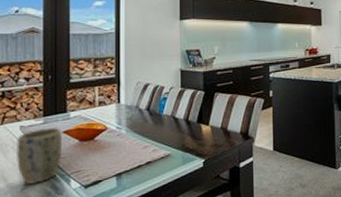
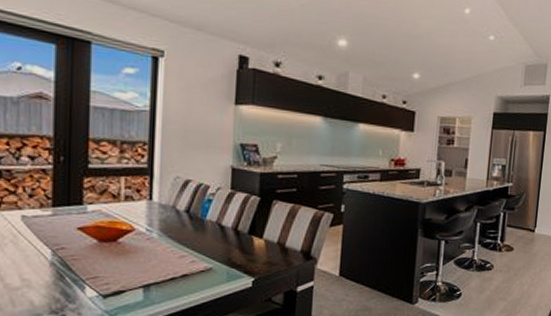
plant pot: present [15,128,63,184] -> none [15,221,77,287]

